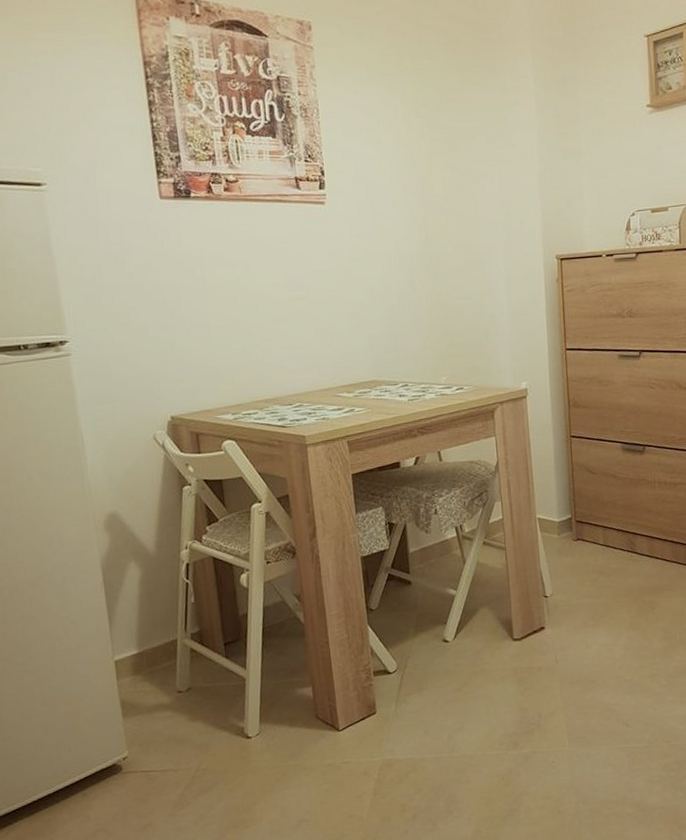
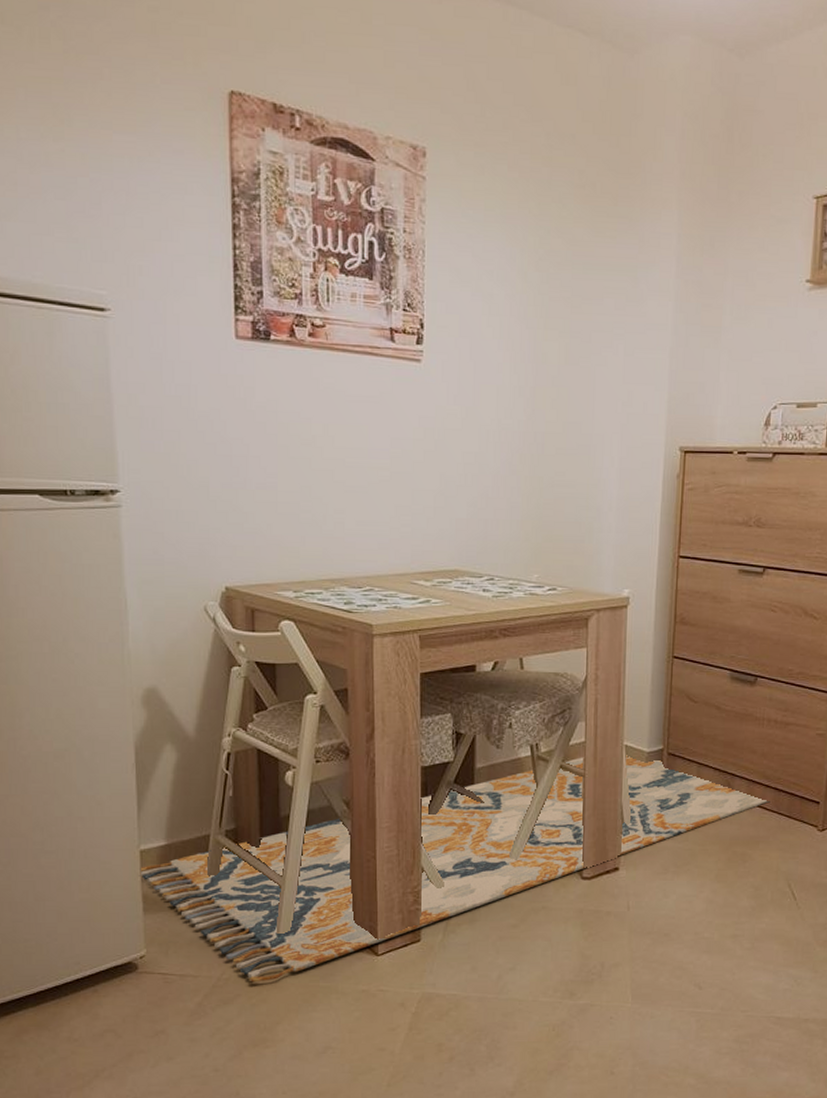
rug: none [115,526,668,770] -> present [138,755,769,982]

